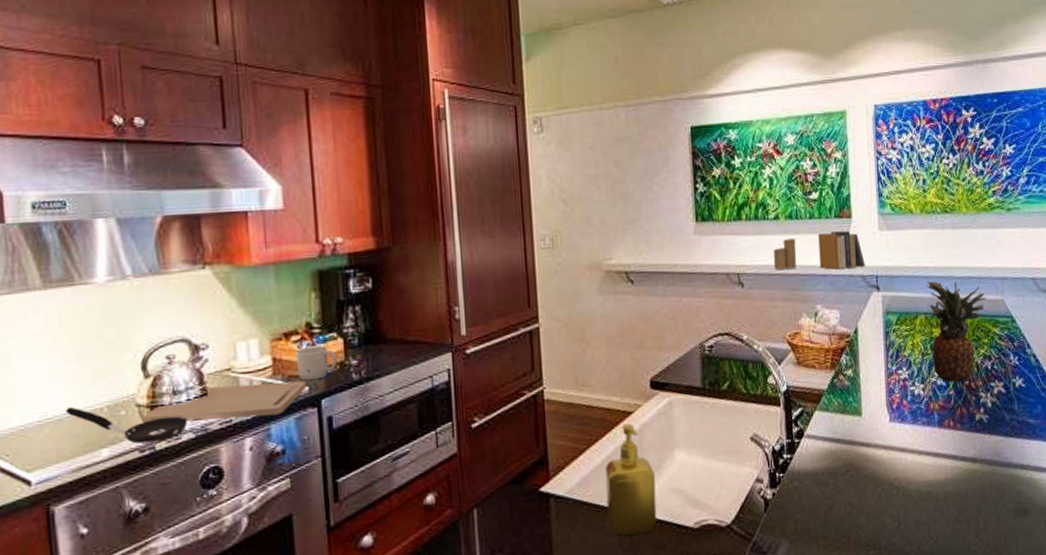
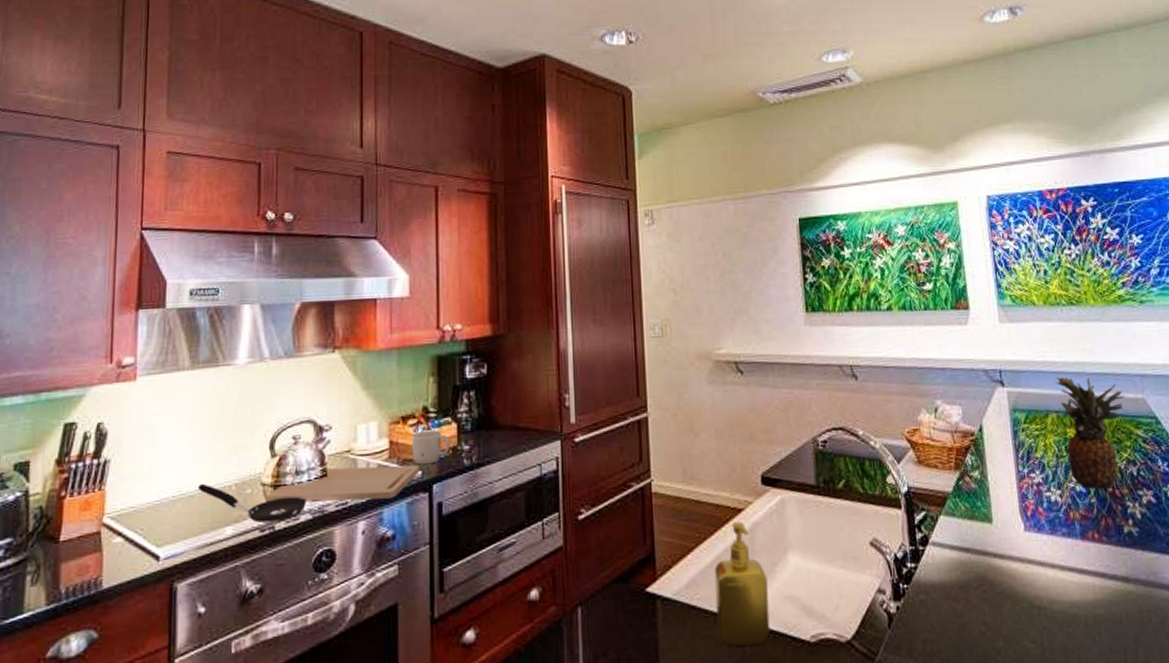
candle: present [773,235,797,271] -> none [887,326,912,363]
books: present [818,231,865,270] -> none [934,323,987,363]

